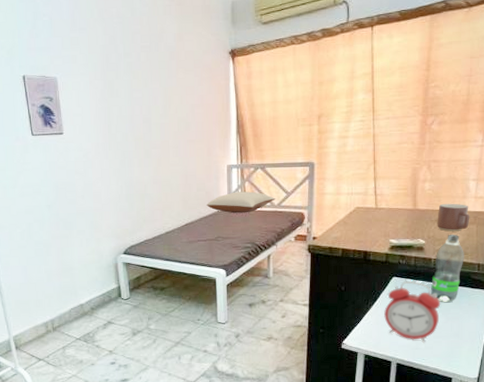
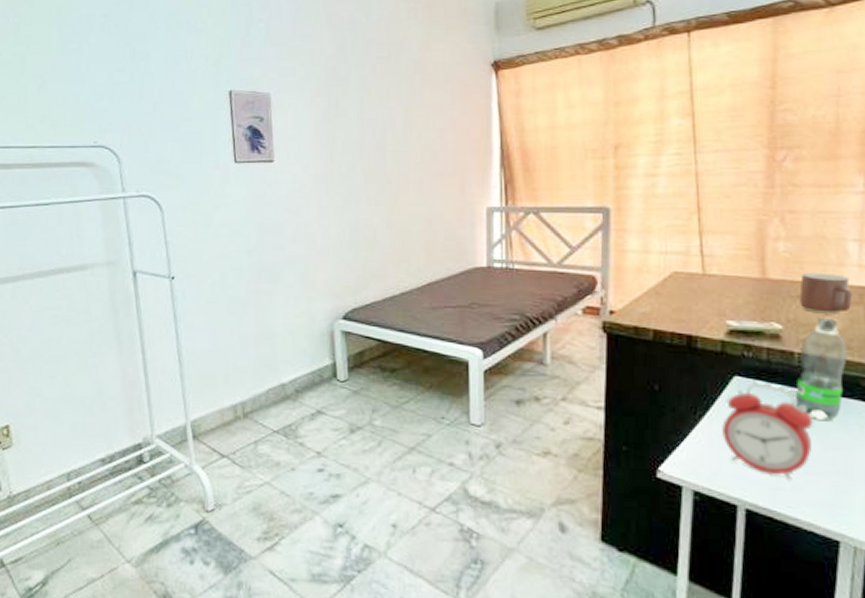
pillow: present [207,191,275,214] -> none [458,243,554,273]

